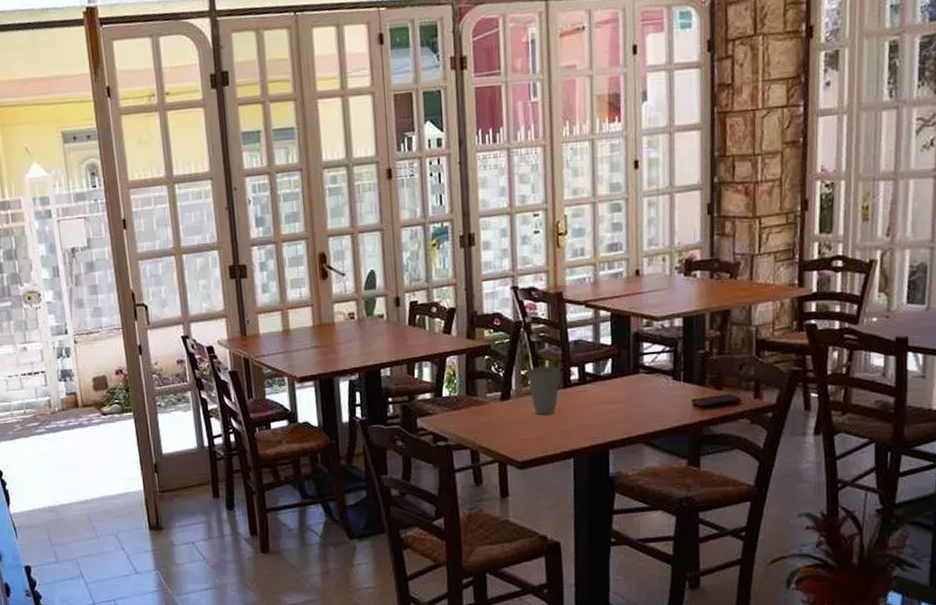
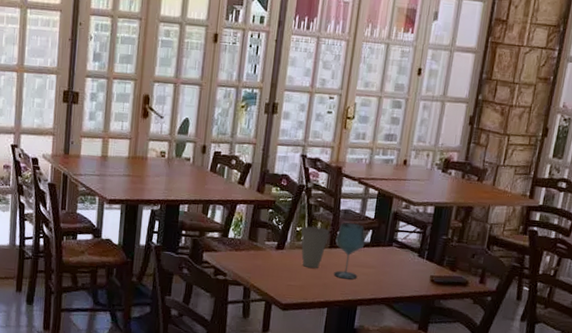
wine glass: none [569,354,606,421] -> present [334,222,366,279]

